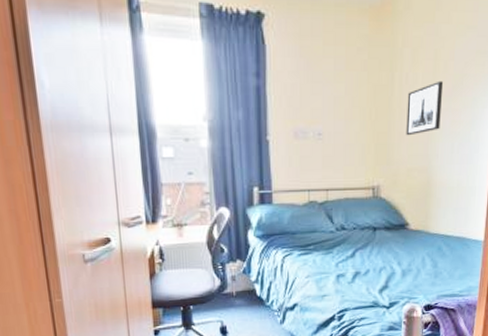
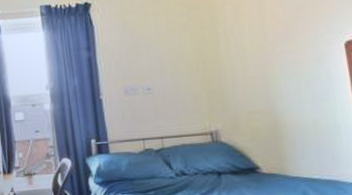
wall art: present [406,80,444,136] -> none [235,26,279,81]

